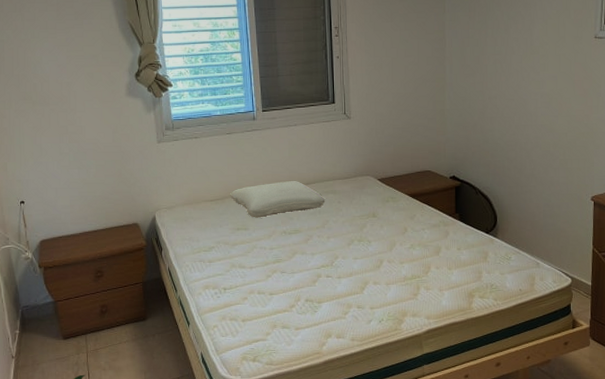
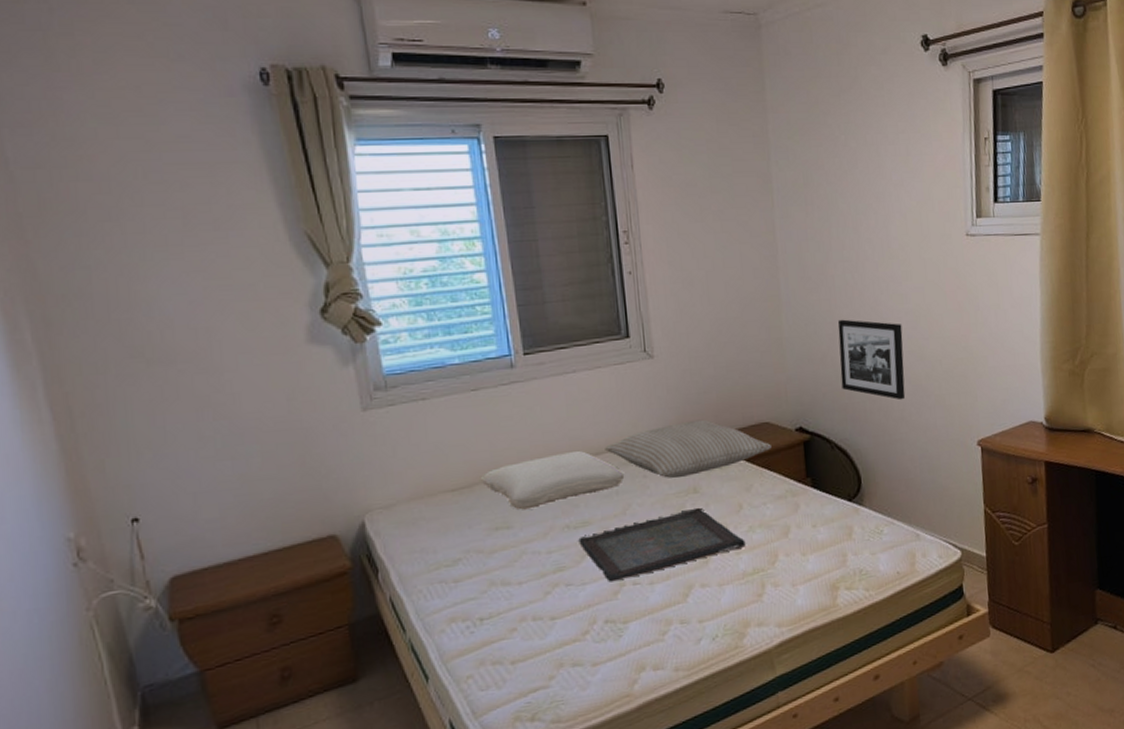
serving tray: none [291,228,408,274] -> present [578,508,746,582]
pillow: none [313,165,431,206] -> present [605,419,772,479]
picture frame: none [487,98,538,162] -> present [837,319,906,401]

